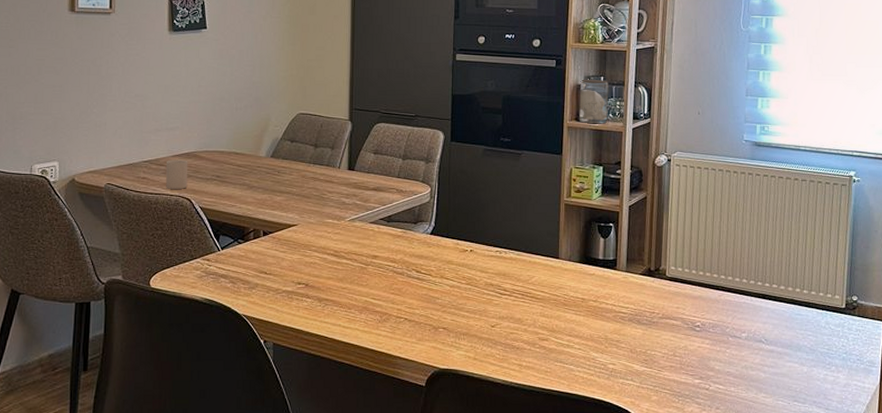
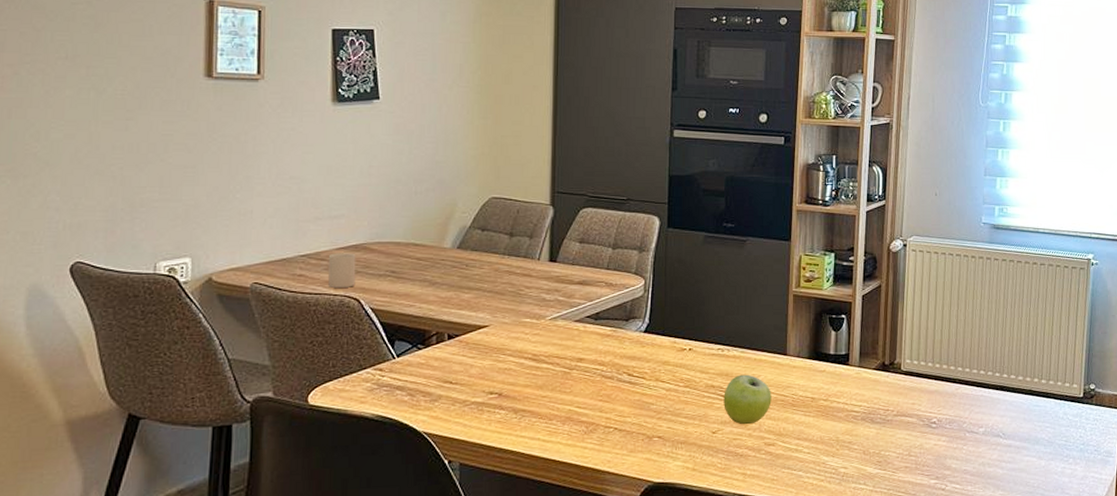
fruit: none [501,275,545,321] -> present [723,374,772,425]
jar: present [578,79,609,124] -> none [809,158,841,207]

